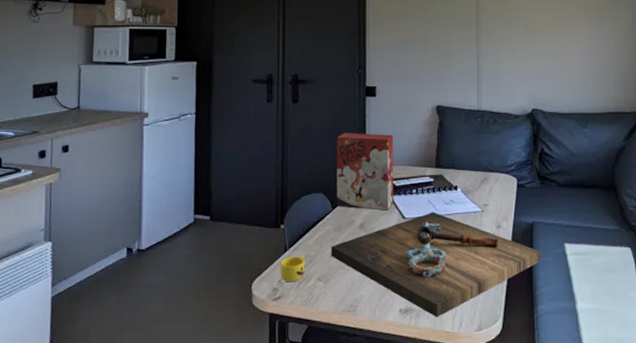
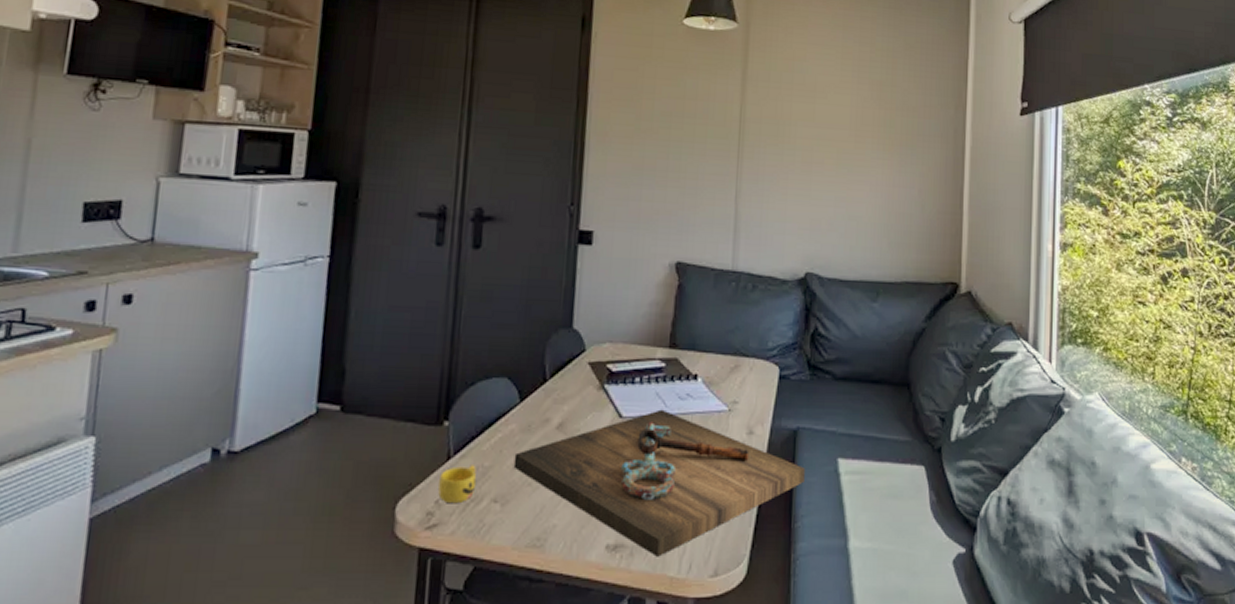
cereal box: present [336,133,394,211] -> none [526,294,614,406]

